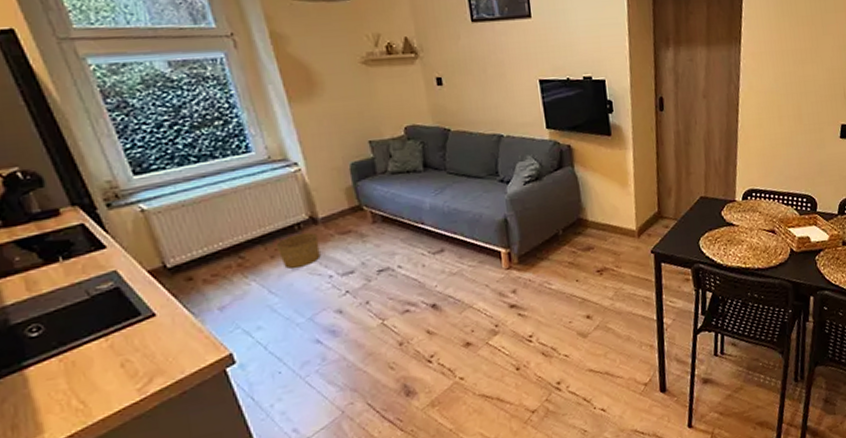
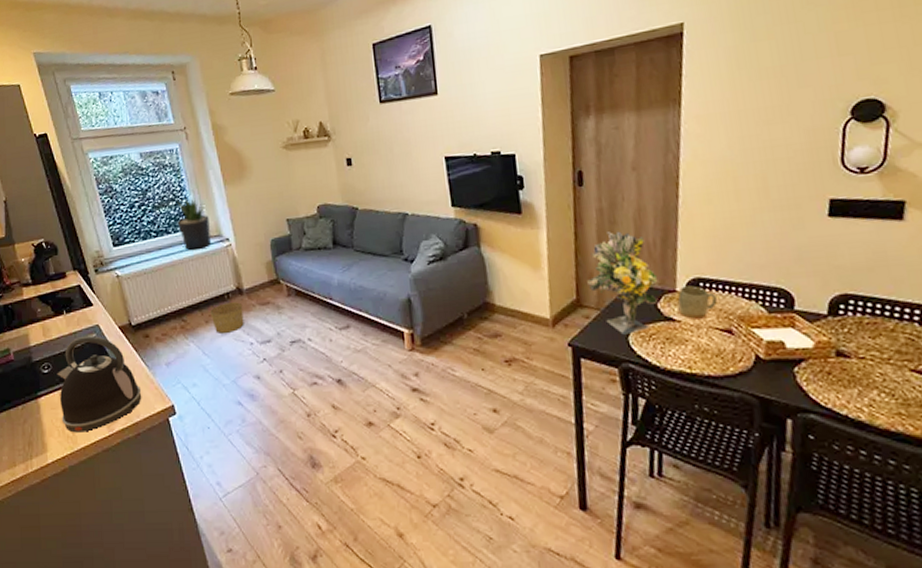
kettle: none [53,284,187,404] -> present [57,335,142,433]
planter: none [225,116,274,177] -> present [177,197,211,250]
bouquet: none [667,151,722,240] -> present [587,231,658,335]
mug: none [736,195,765,224] -> present [677,285,717,321]

